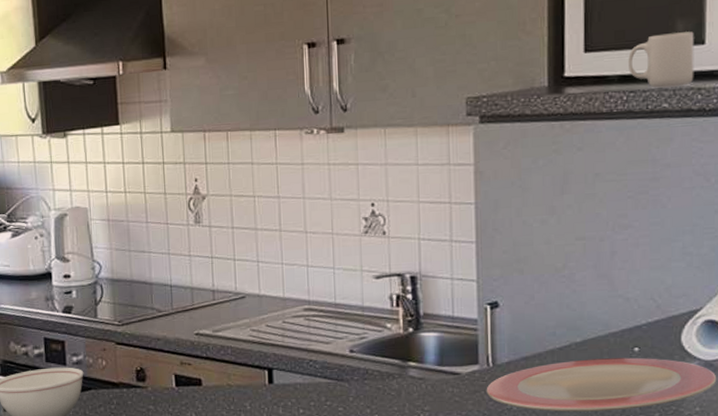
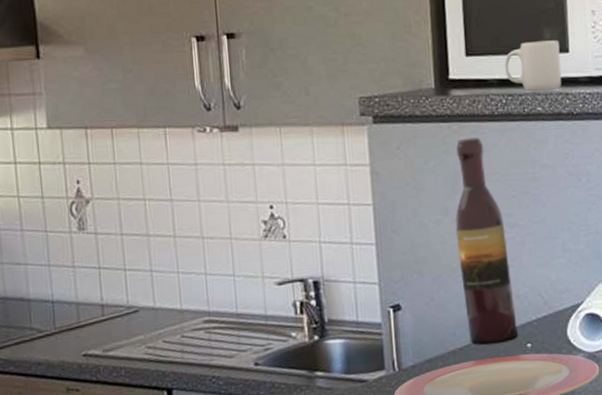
wine bottle: none [562,136,624,347] -> present [455,137,518,346]

